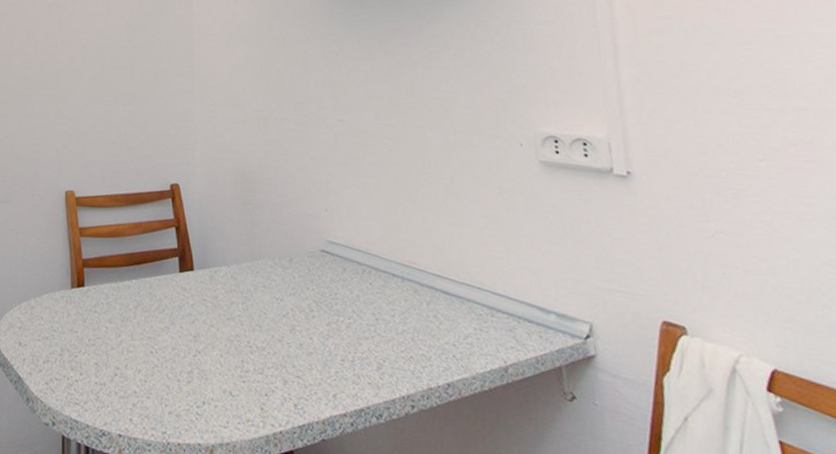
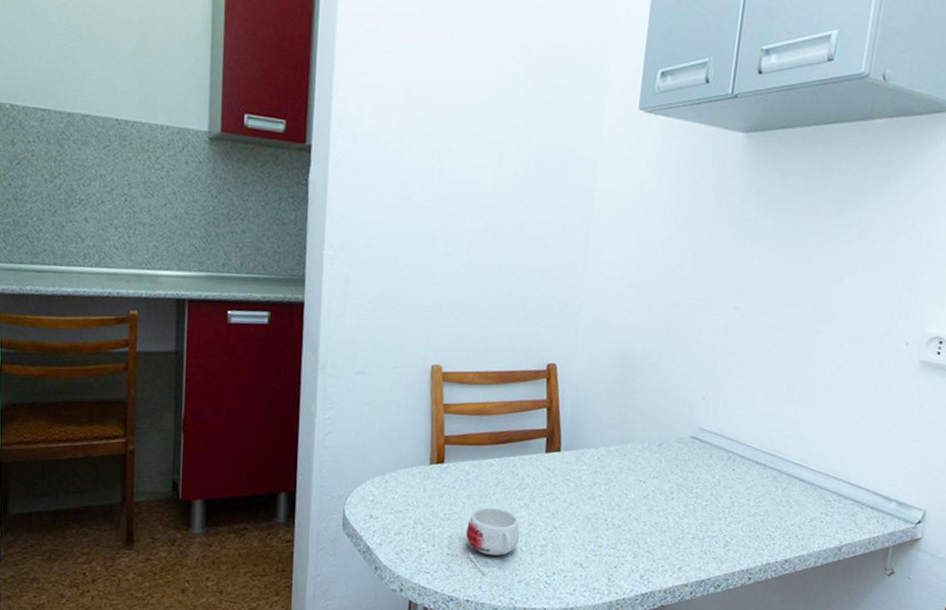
mug: none [112,330,165,408] -> present [466,506,520,577]

